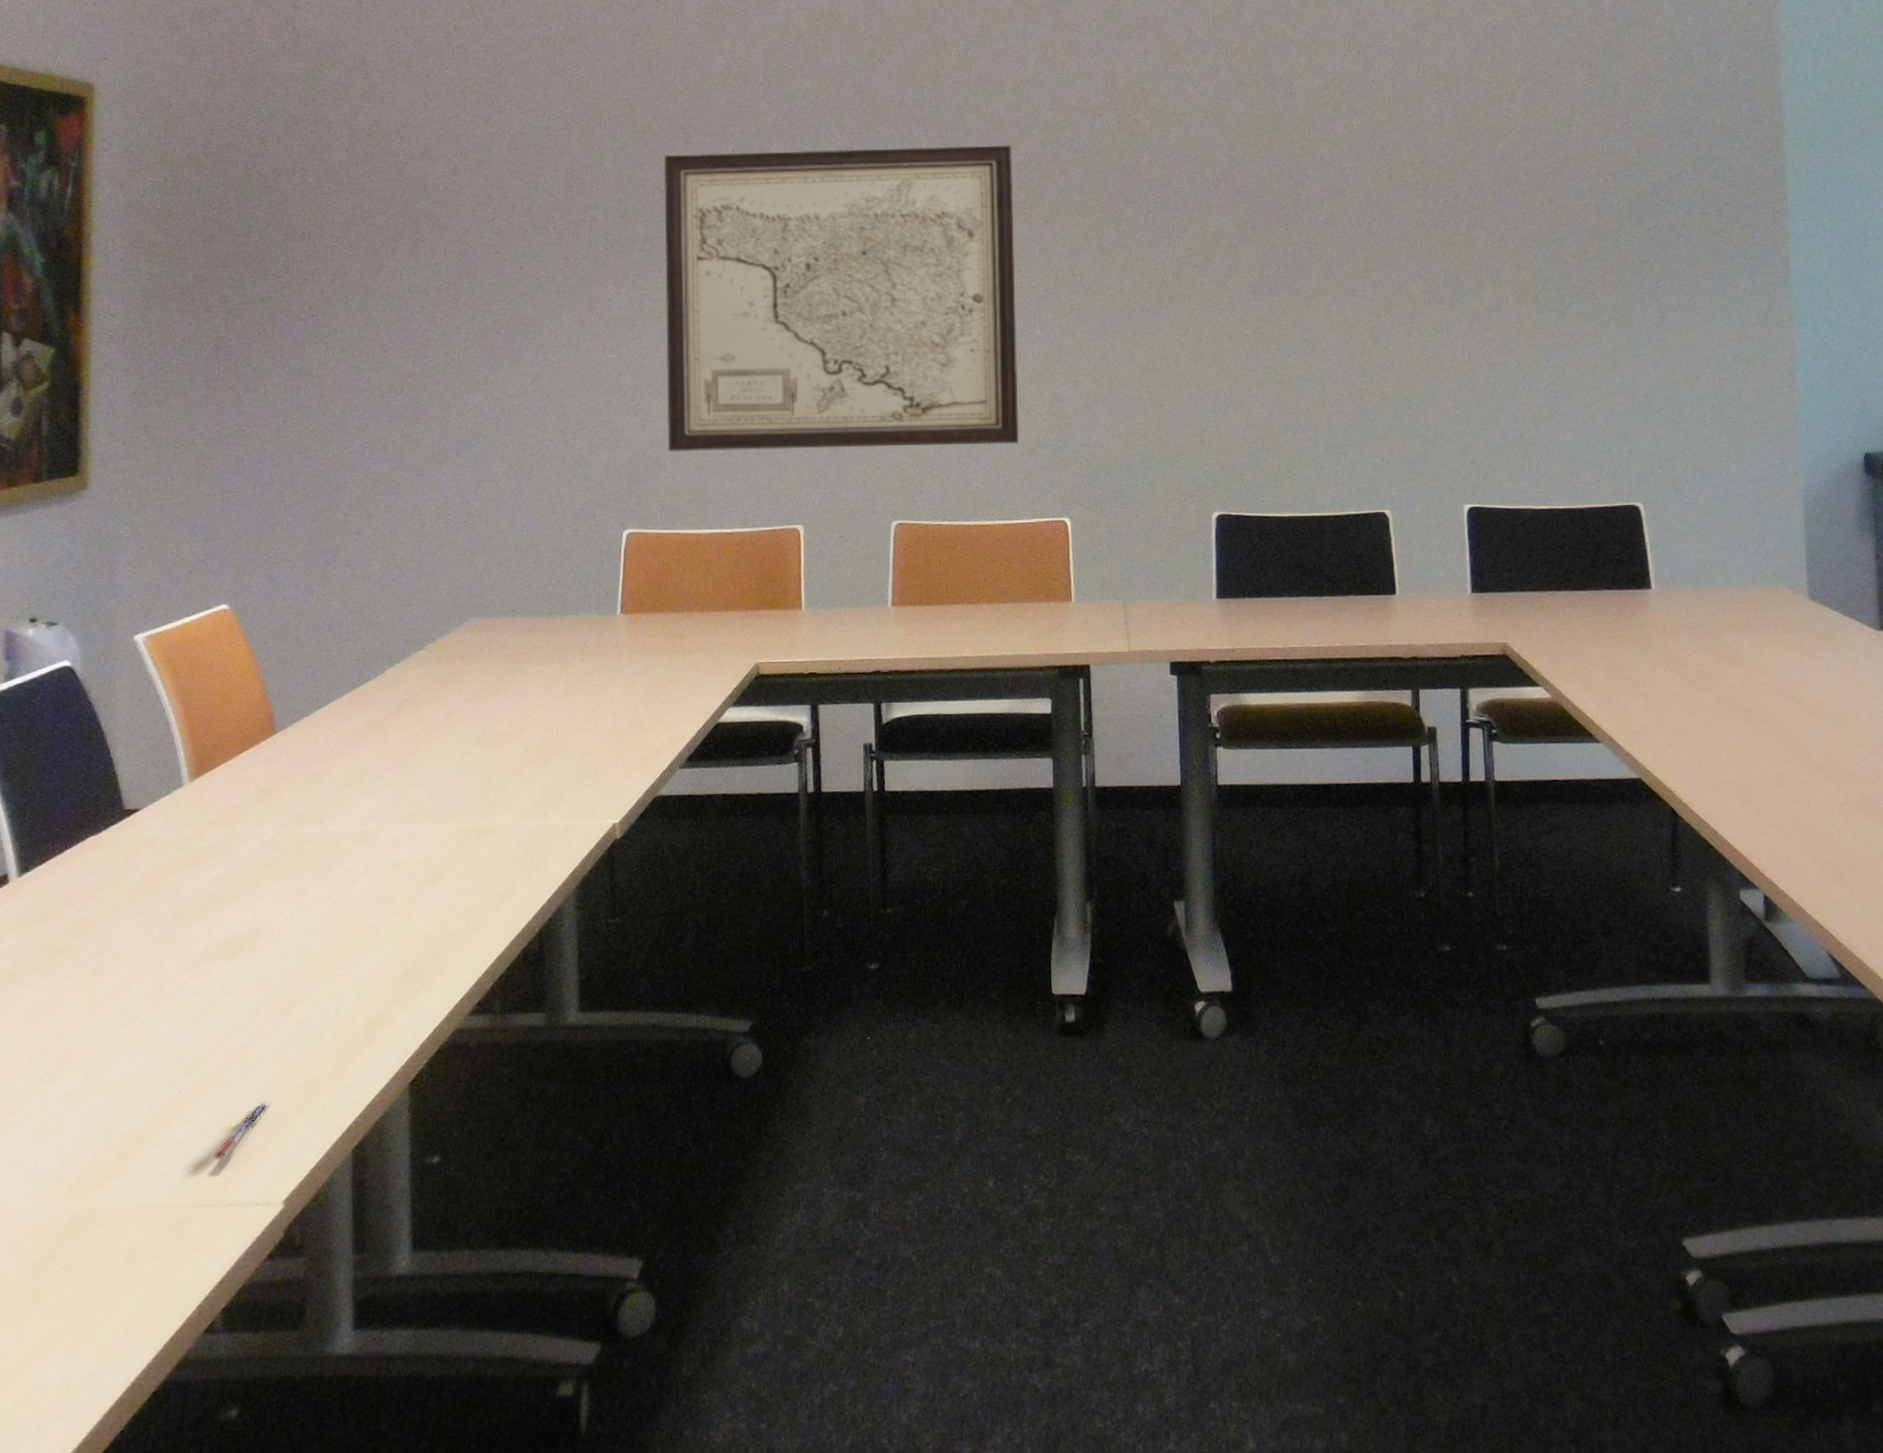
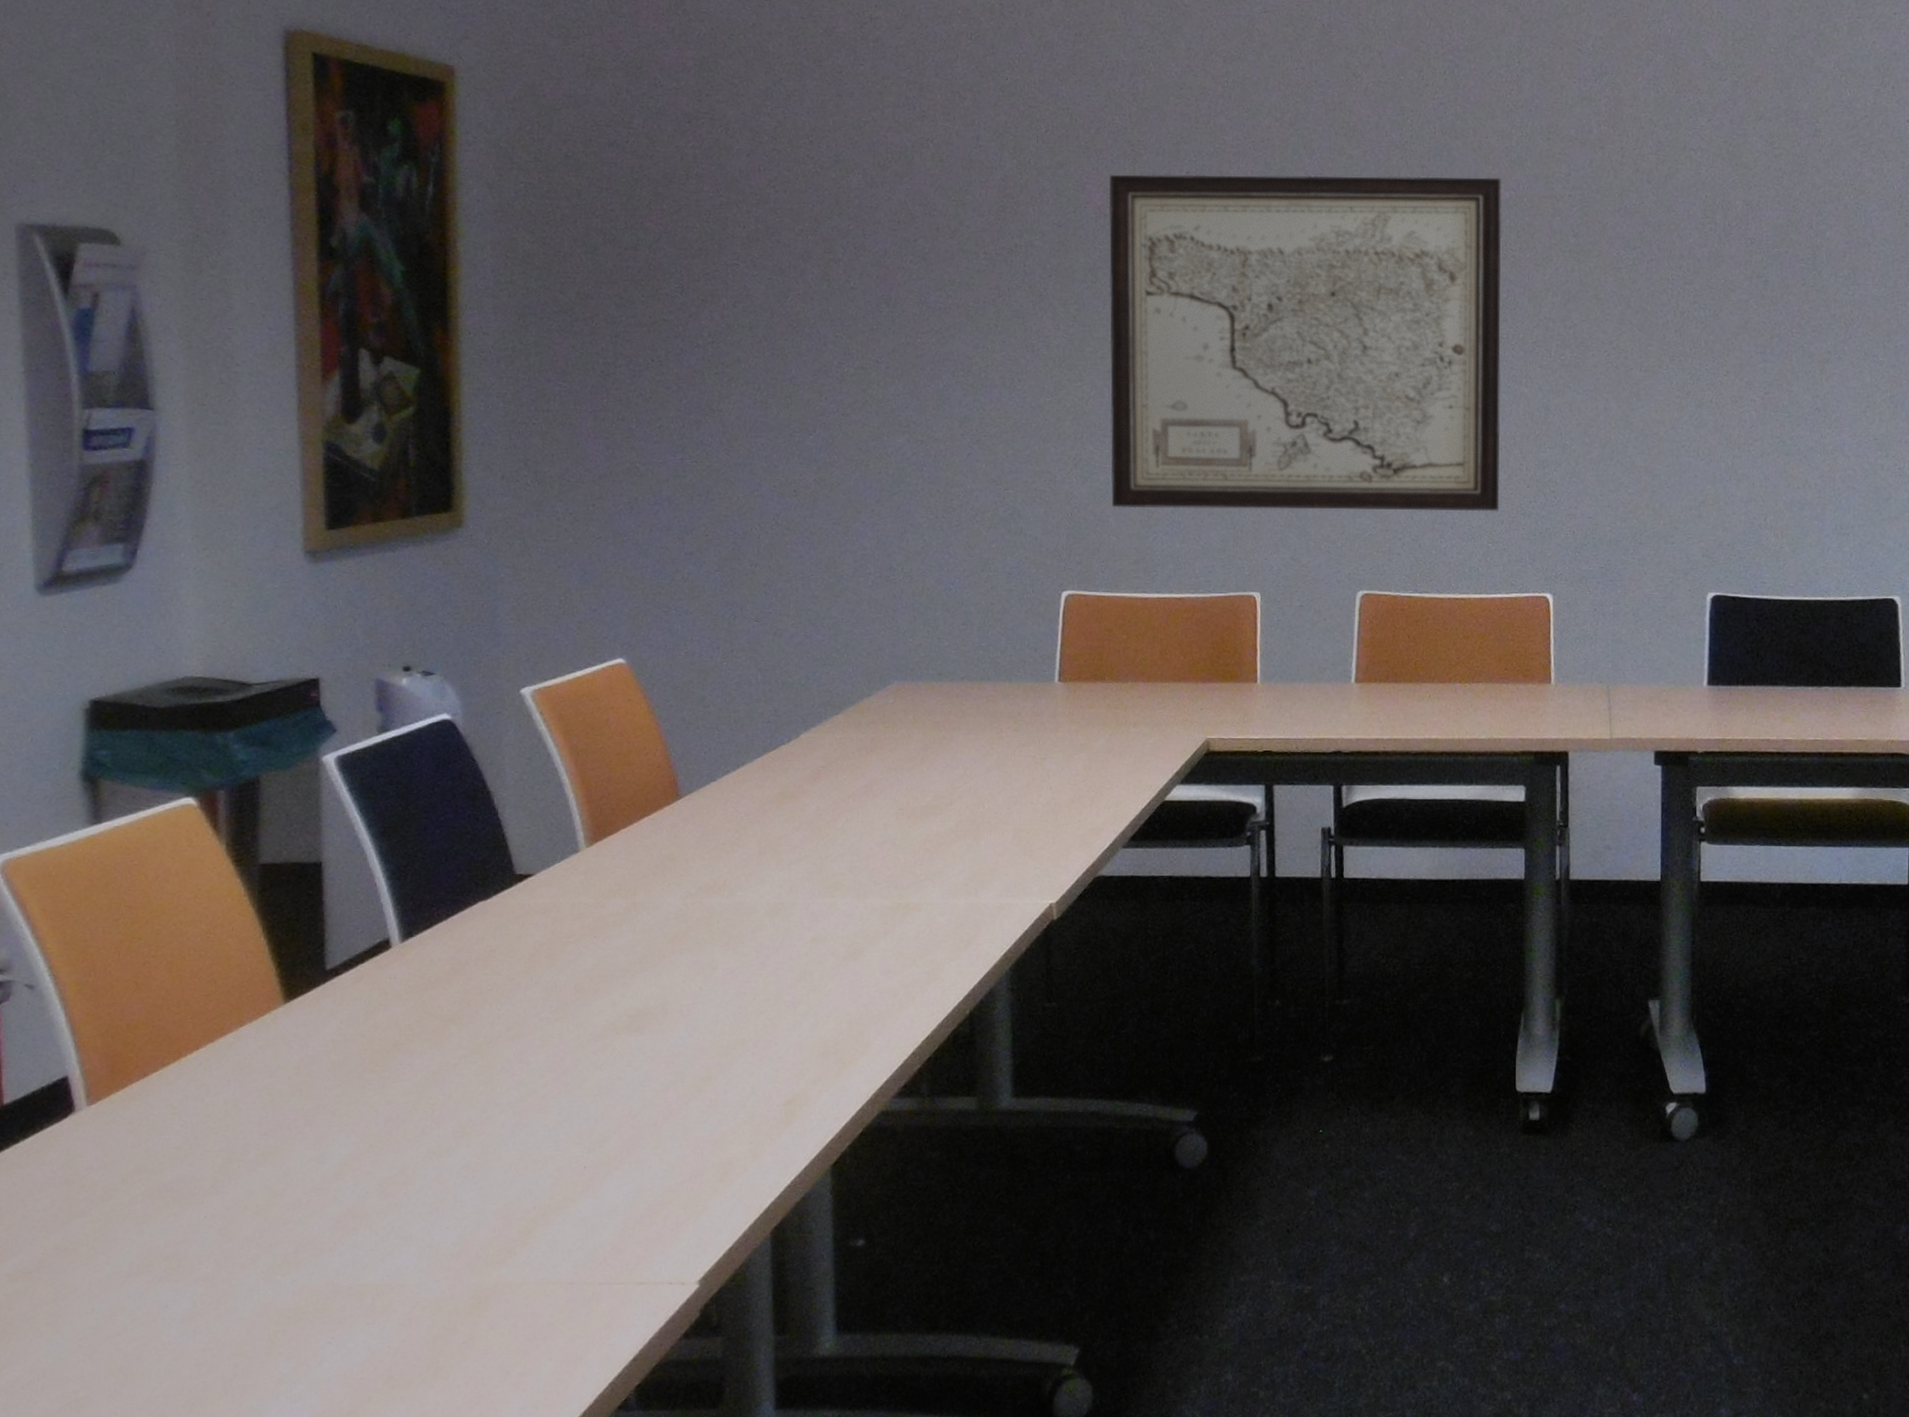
pen: present [212,1102,270,1161] -> none [621,1180,682,1239]

